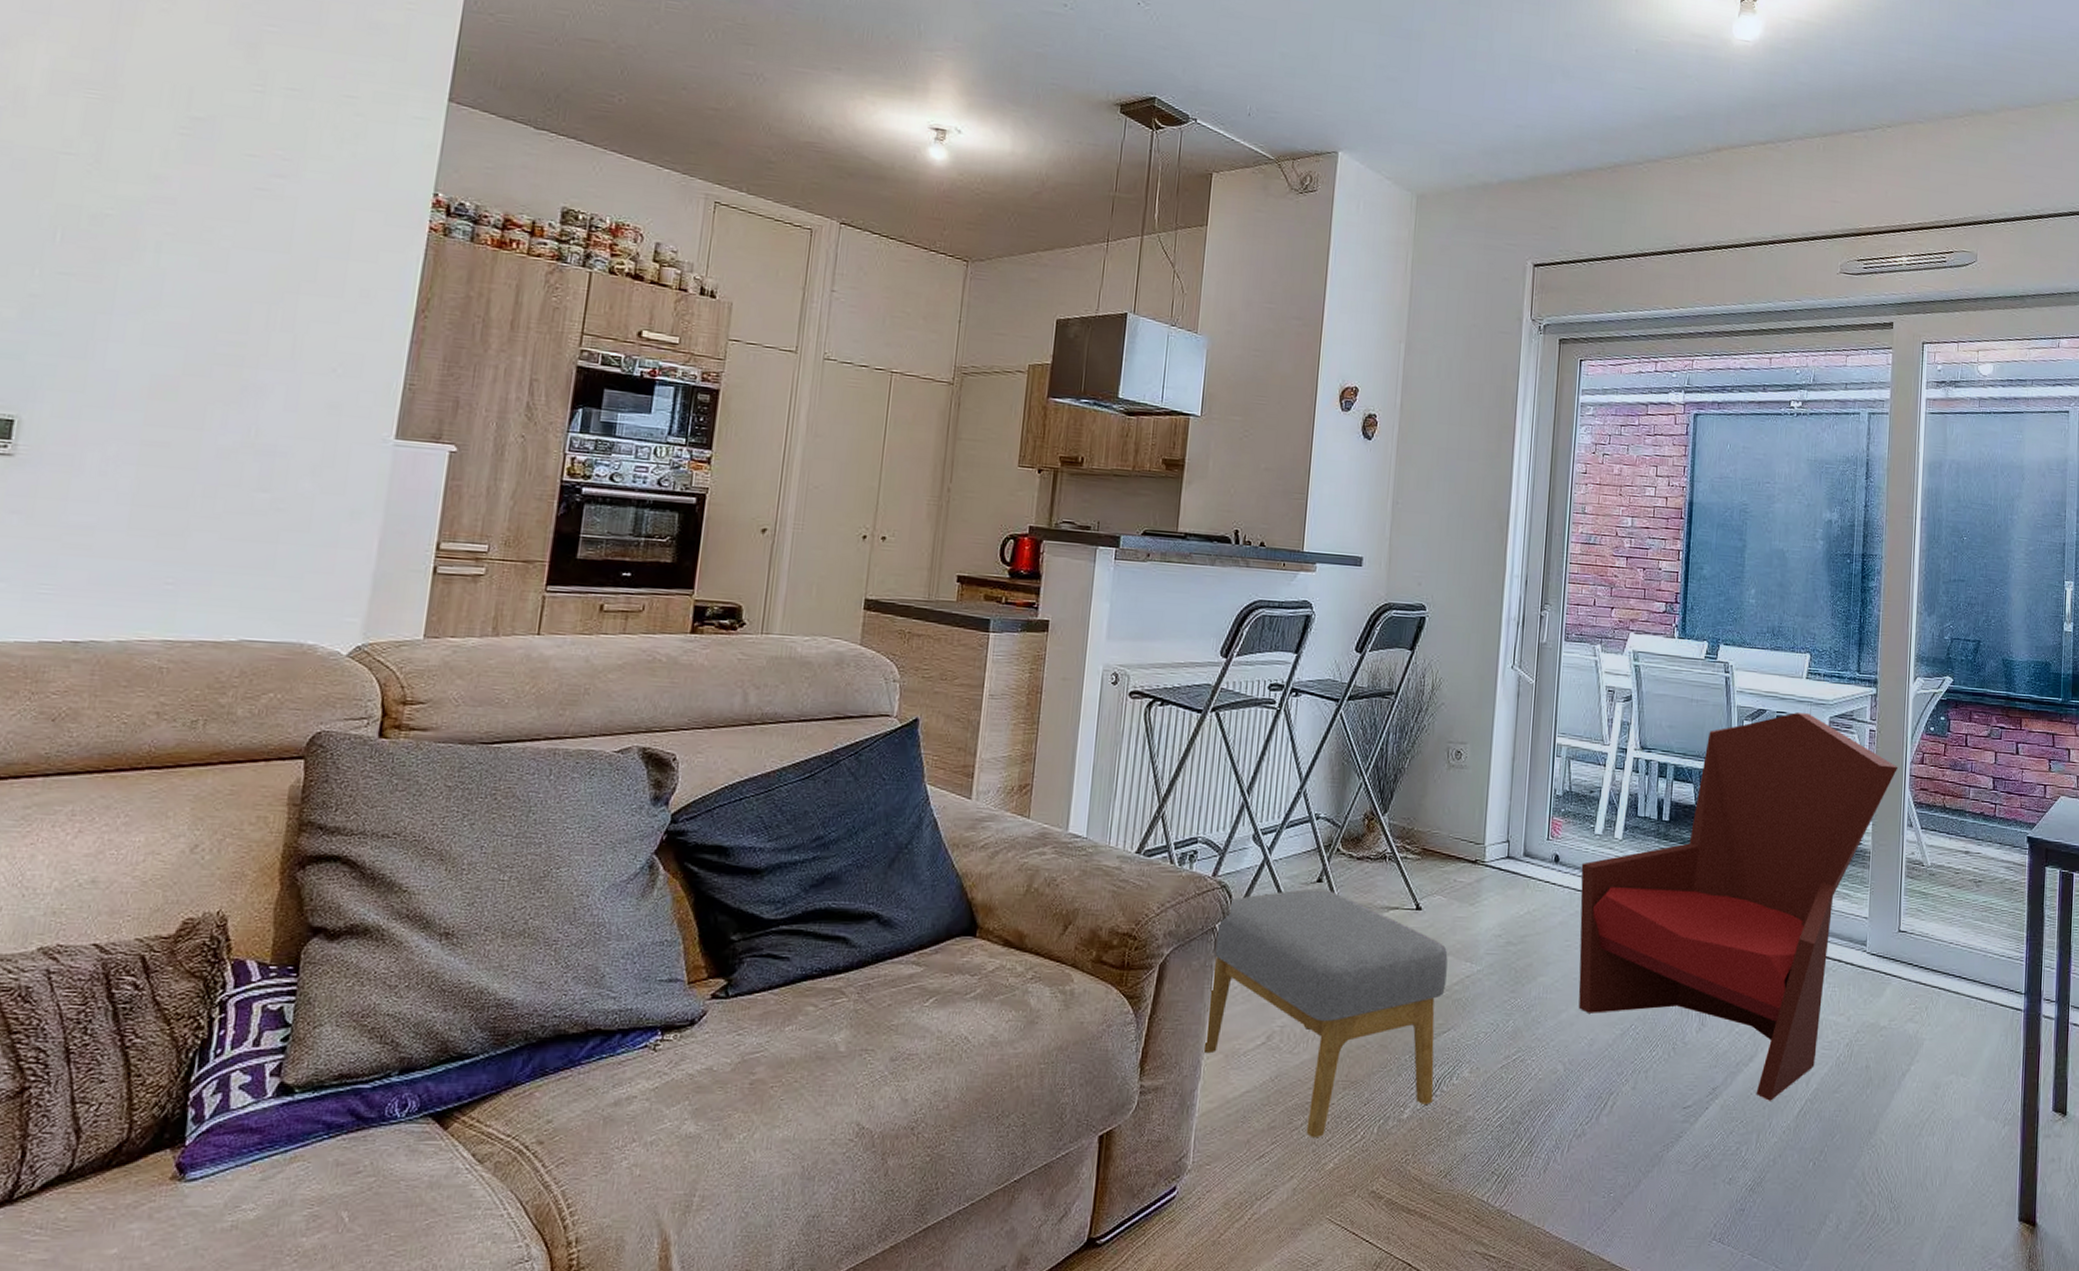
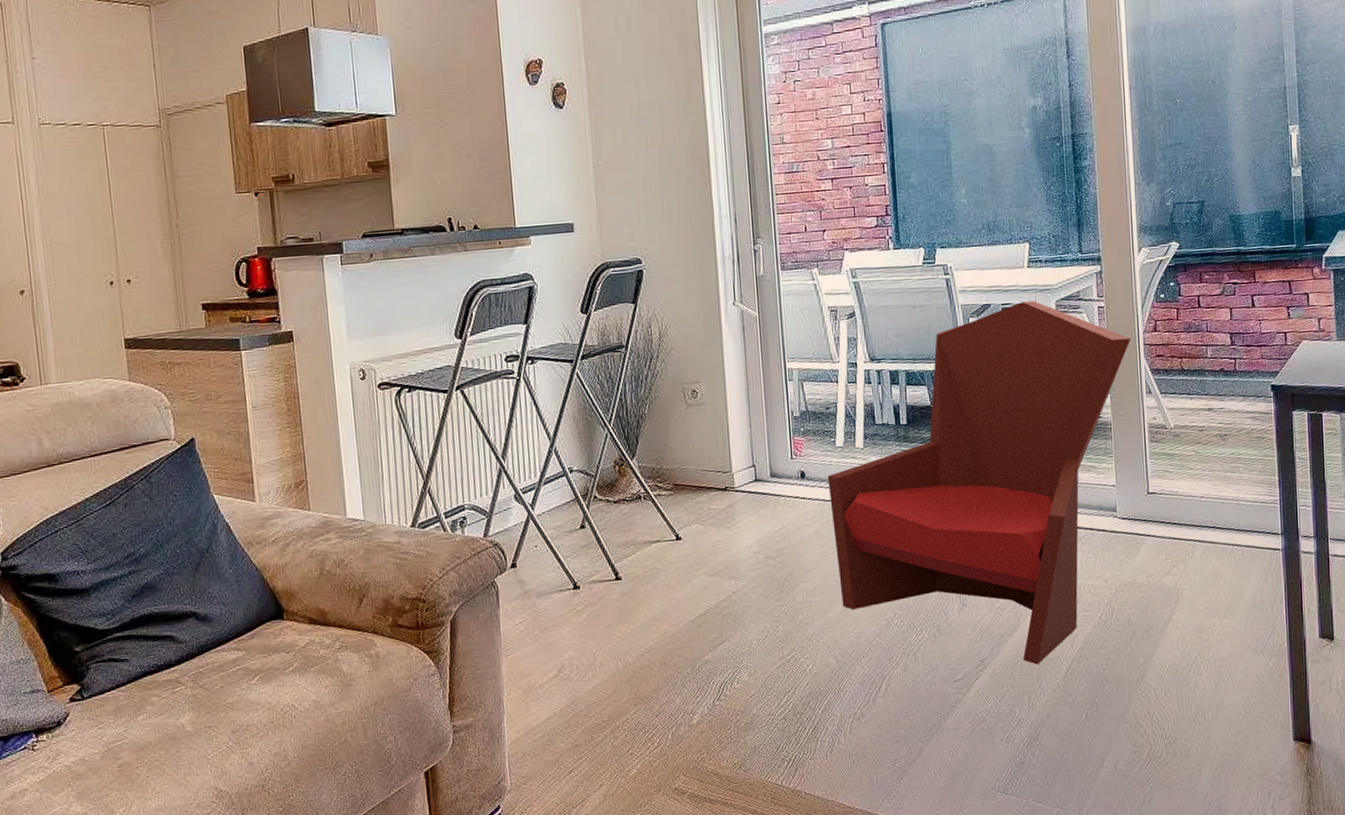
footstool: present [1202,888,1448,1137] -> none [497,533,718,750]

